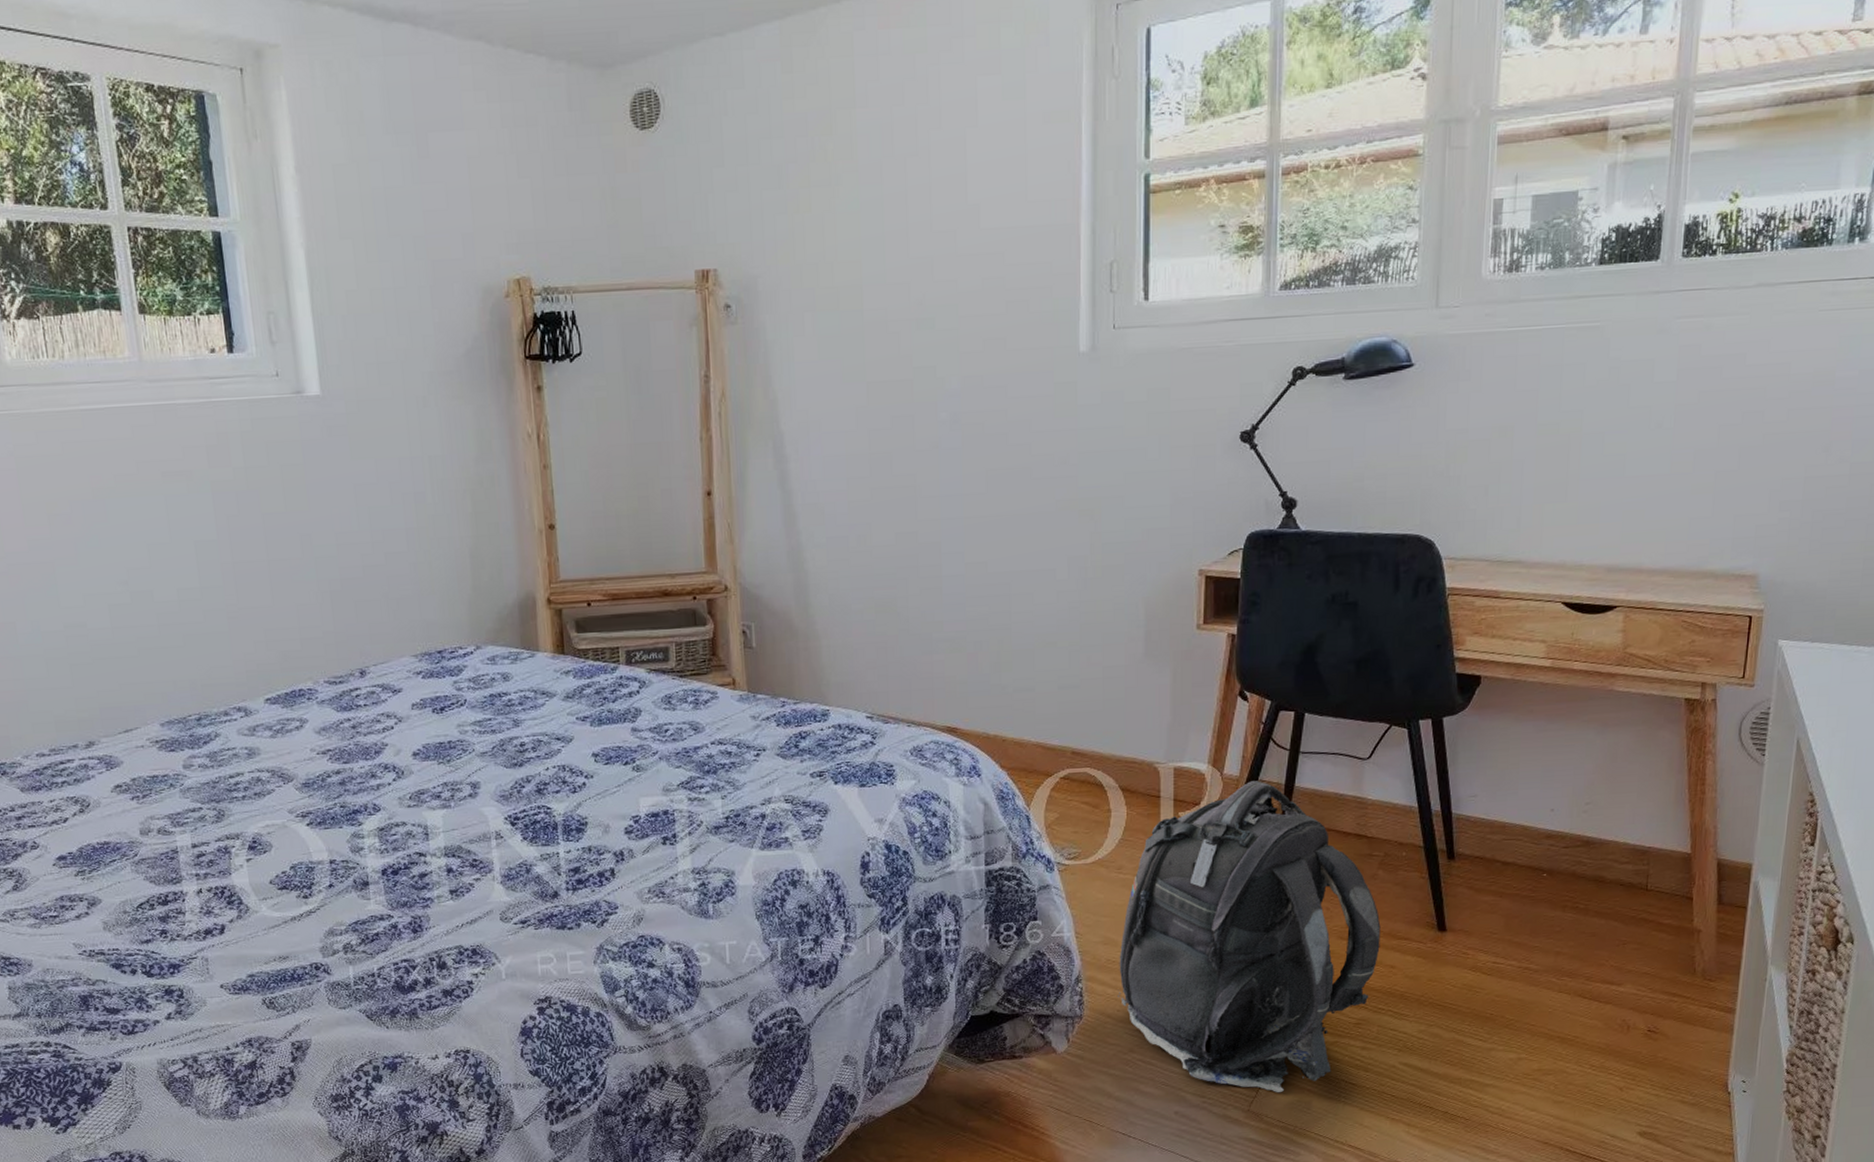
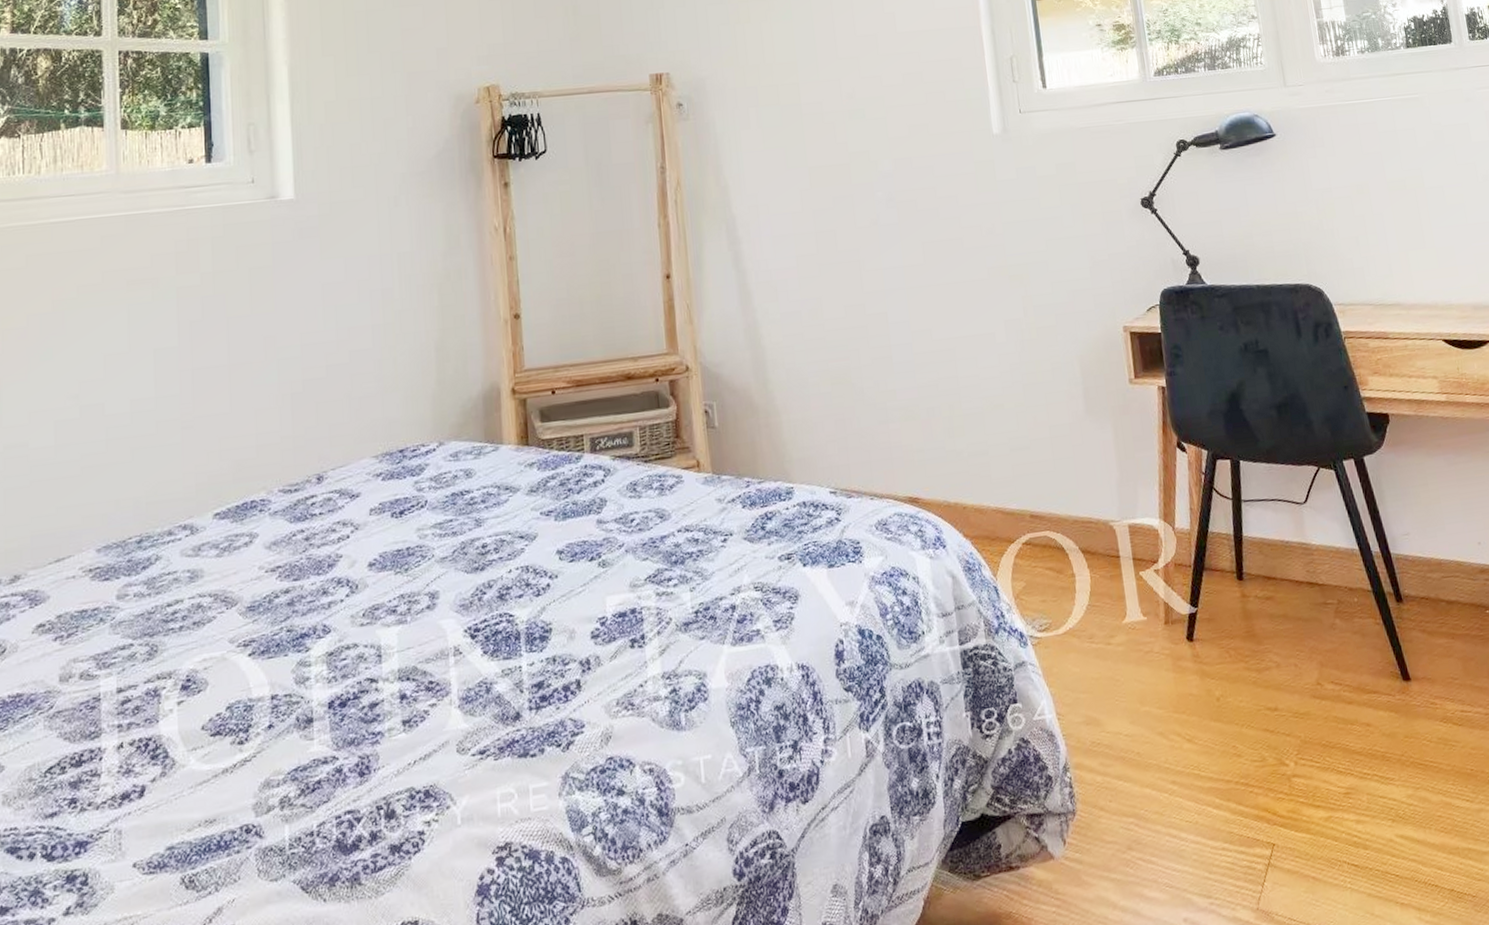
backpack: present [1118,781,1381,1093] -> none [1102,533,1353,885]

